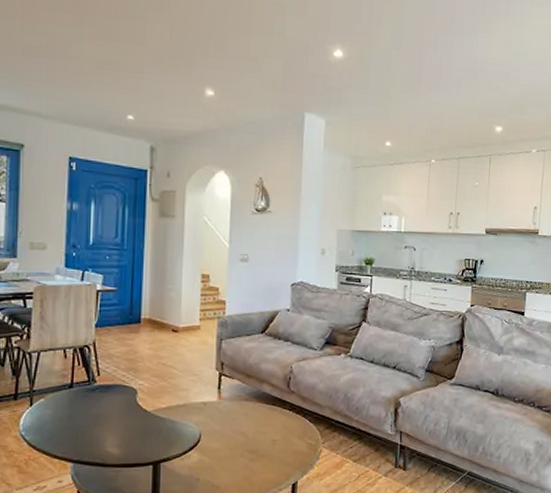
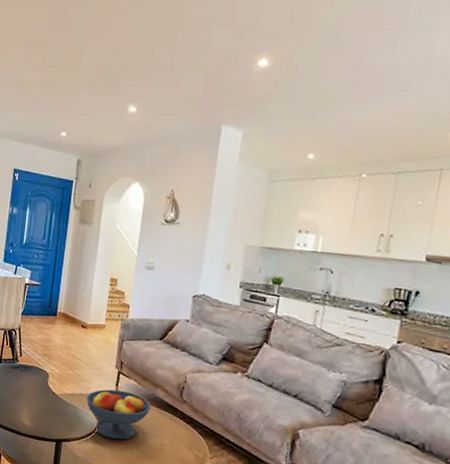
fruit bowl: none [185,392,259,446] -> present [86,389,151,440]

